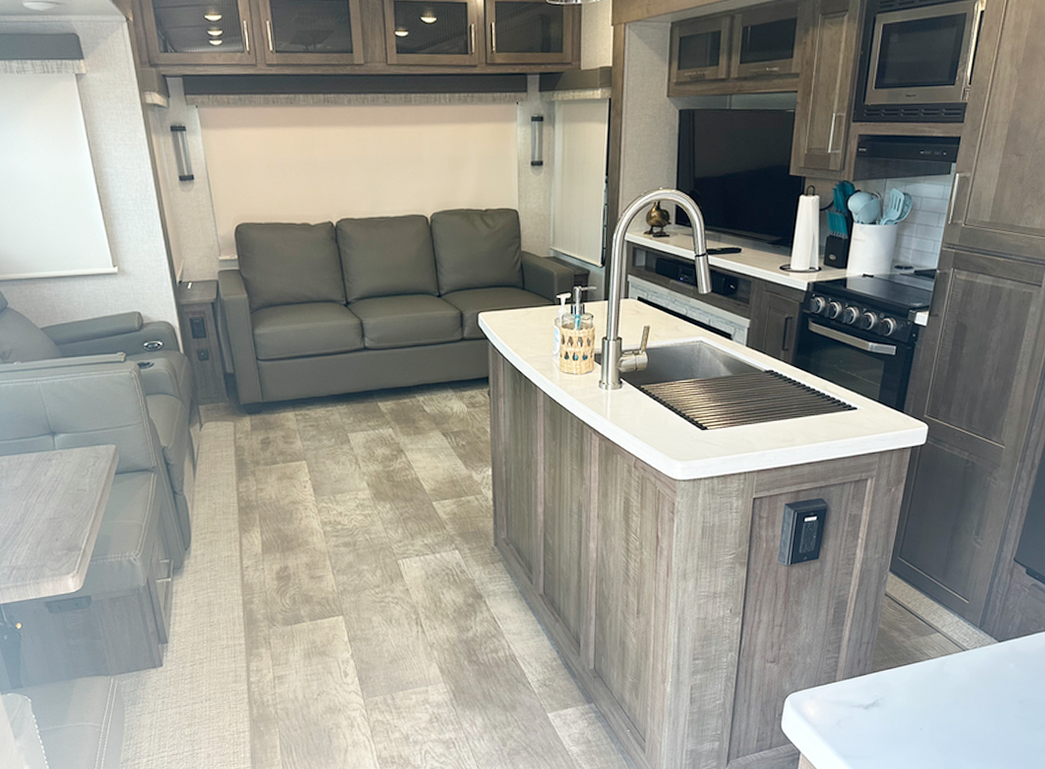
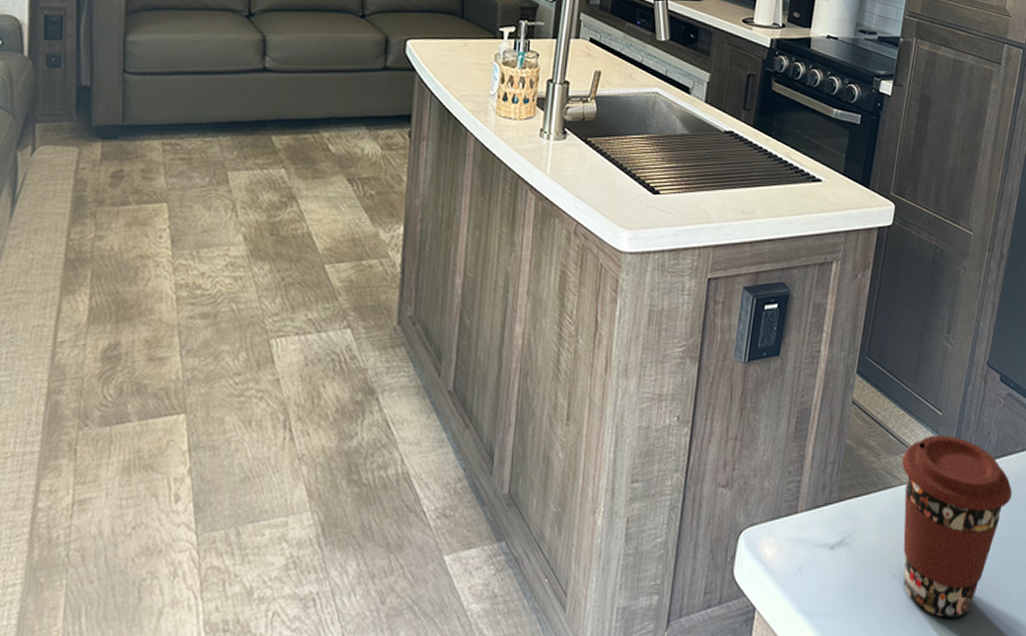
coffee cup: none [930,619,1033,761] -> present [902,435,1012,619]

